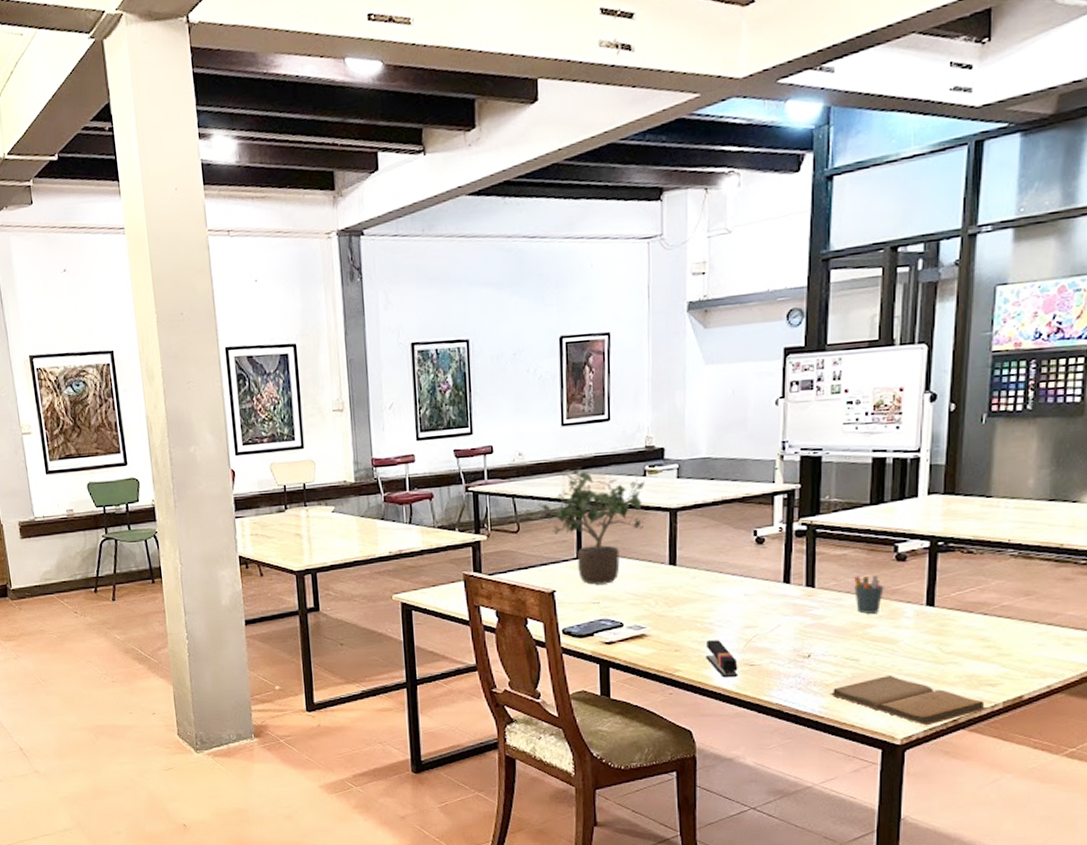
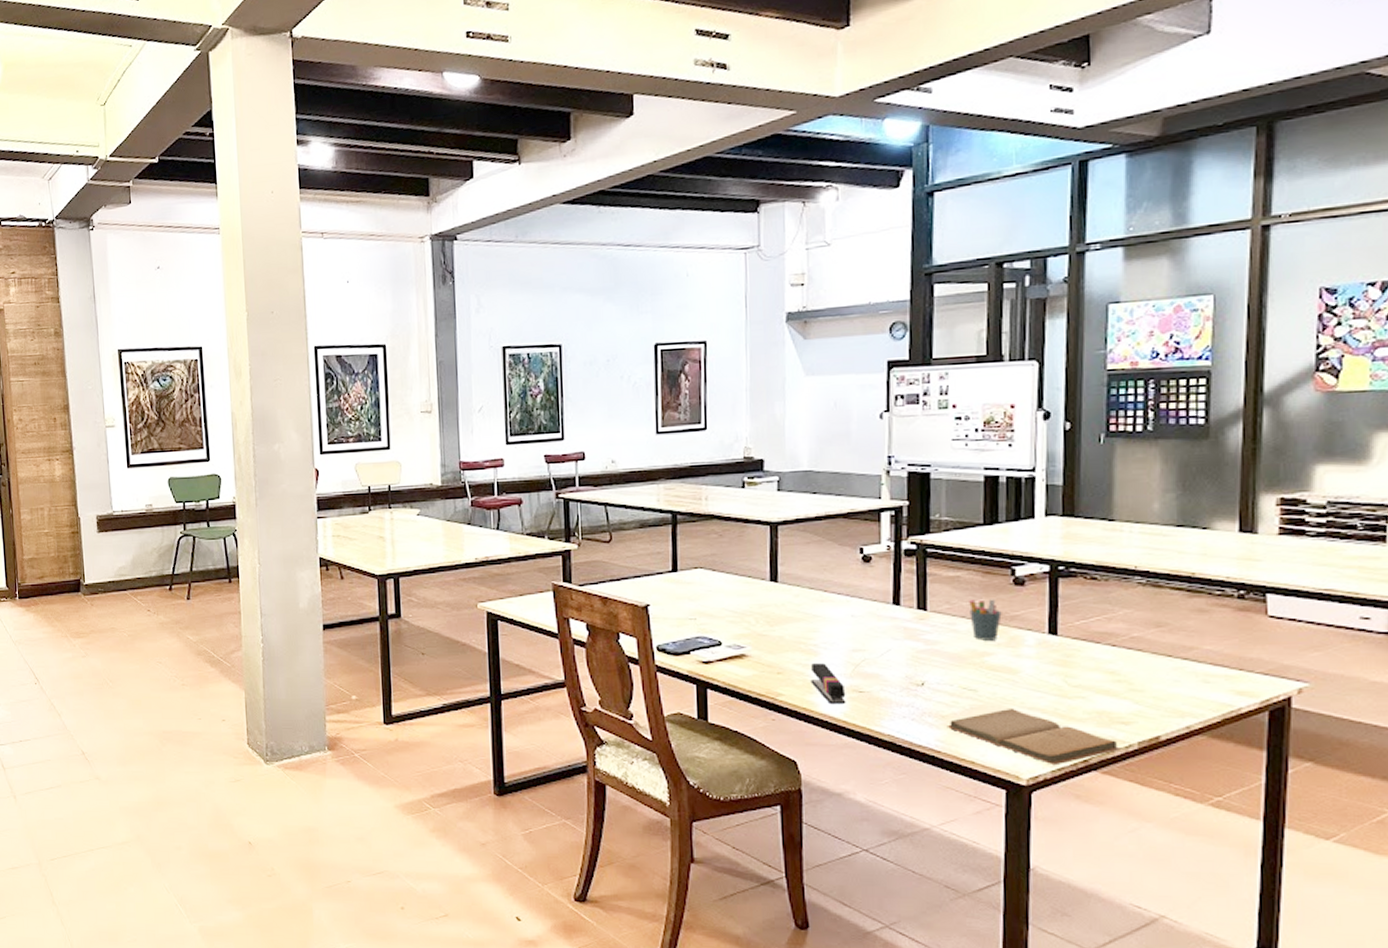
potted plant: present [535,467,645,585] -> none [629,476,744,599]

